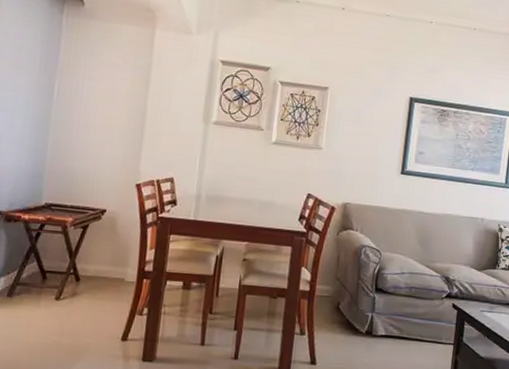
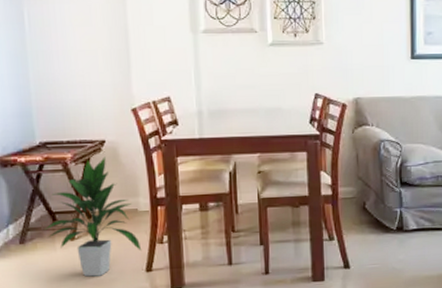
indoor plant: none [33,225,121,339] -> present [44,156,142,277]

